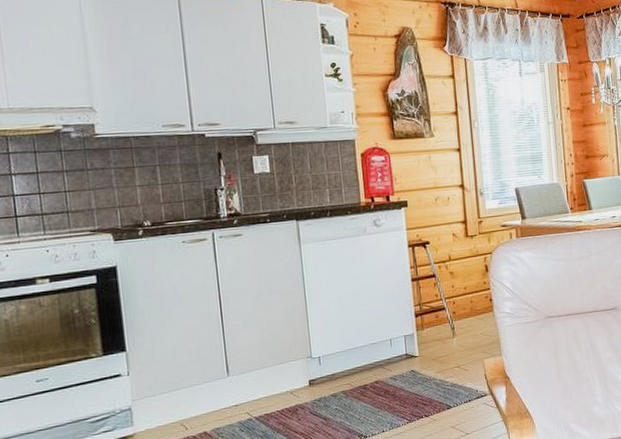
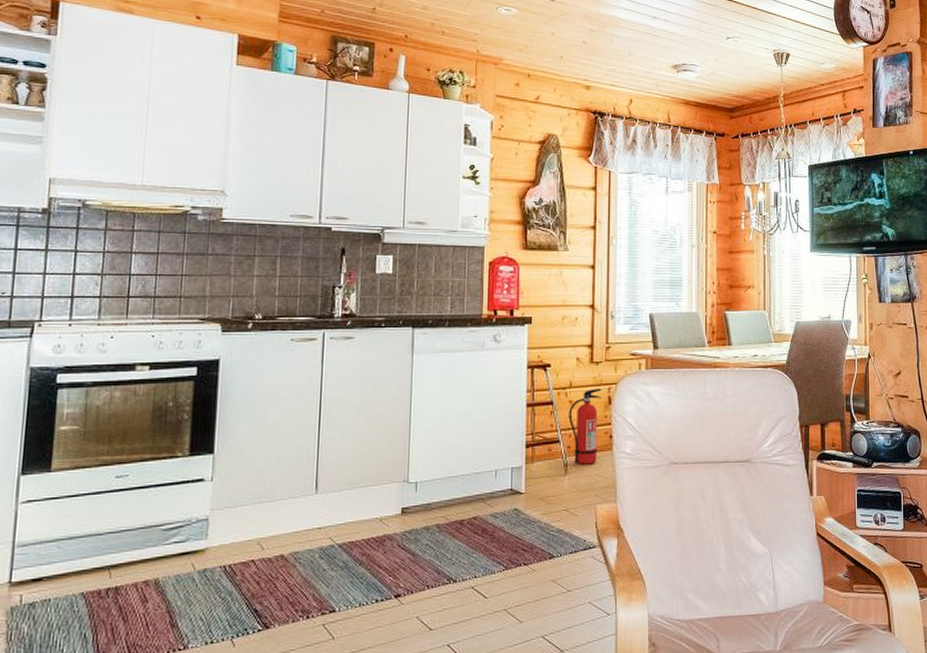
fire extinguisher: none [450,258,481,327] -> present [568,388,602,465]

